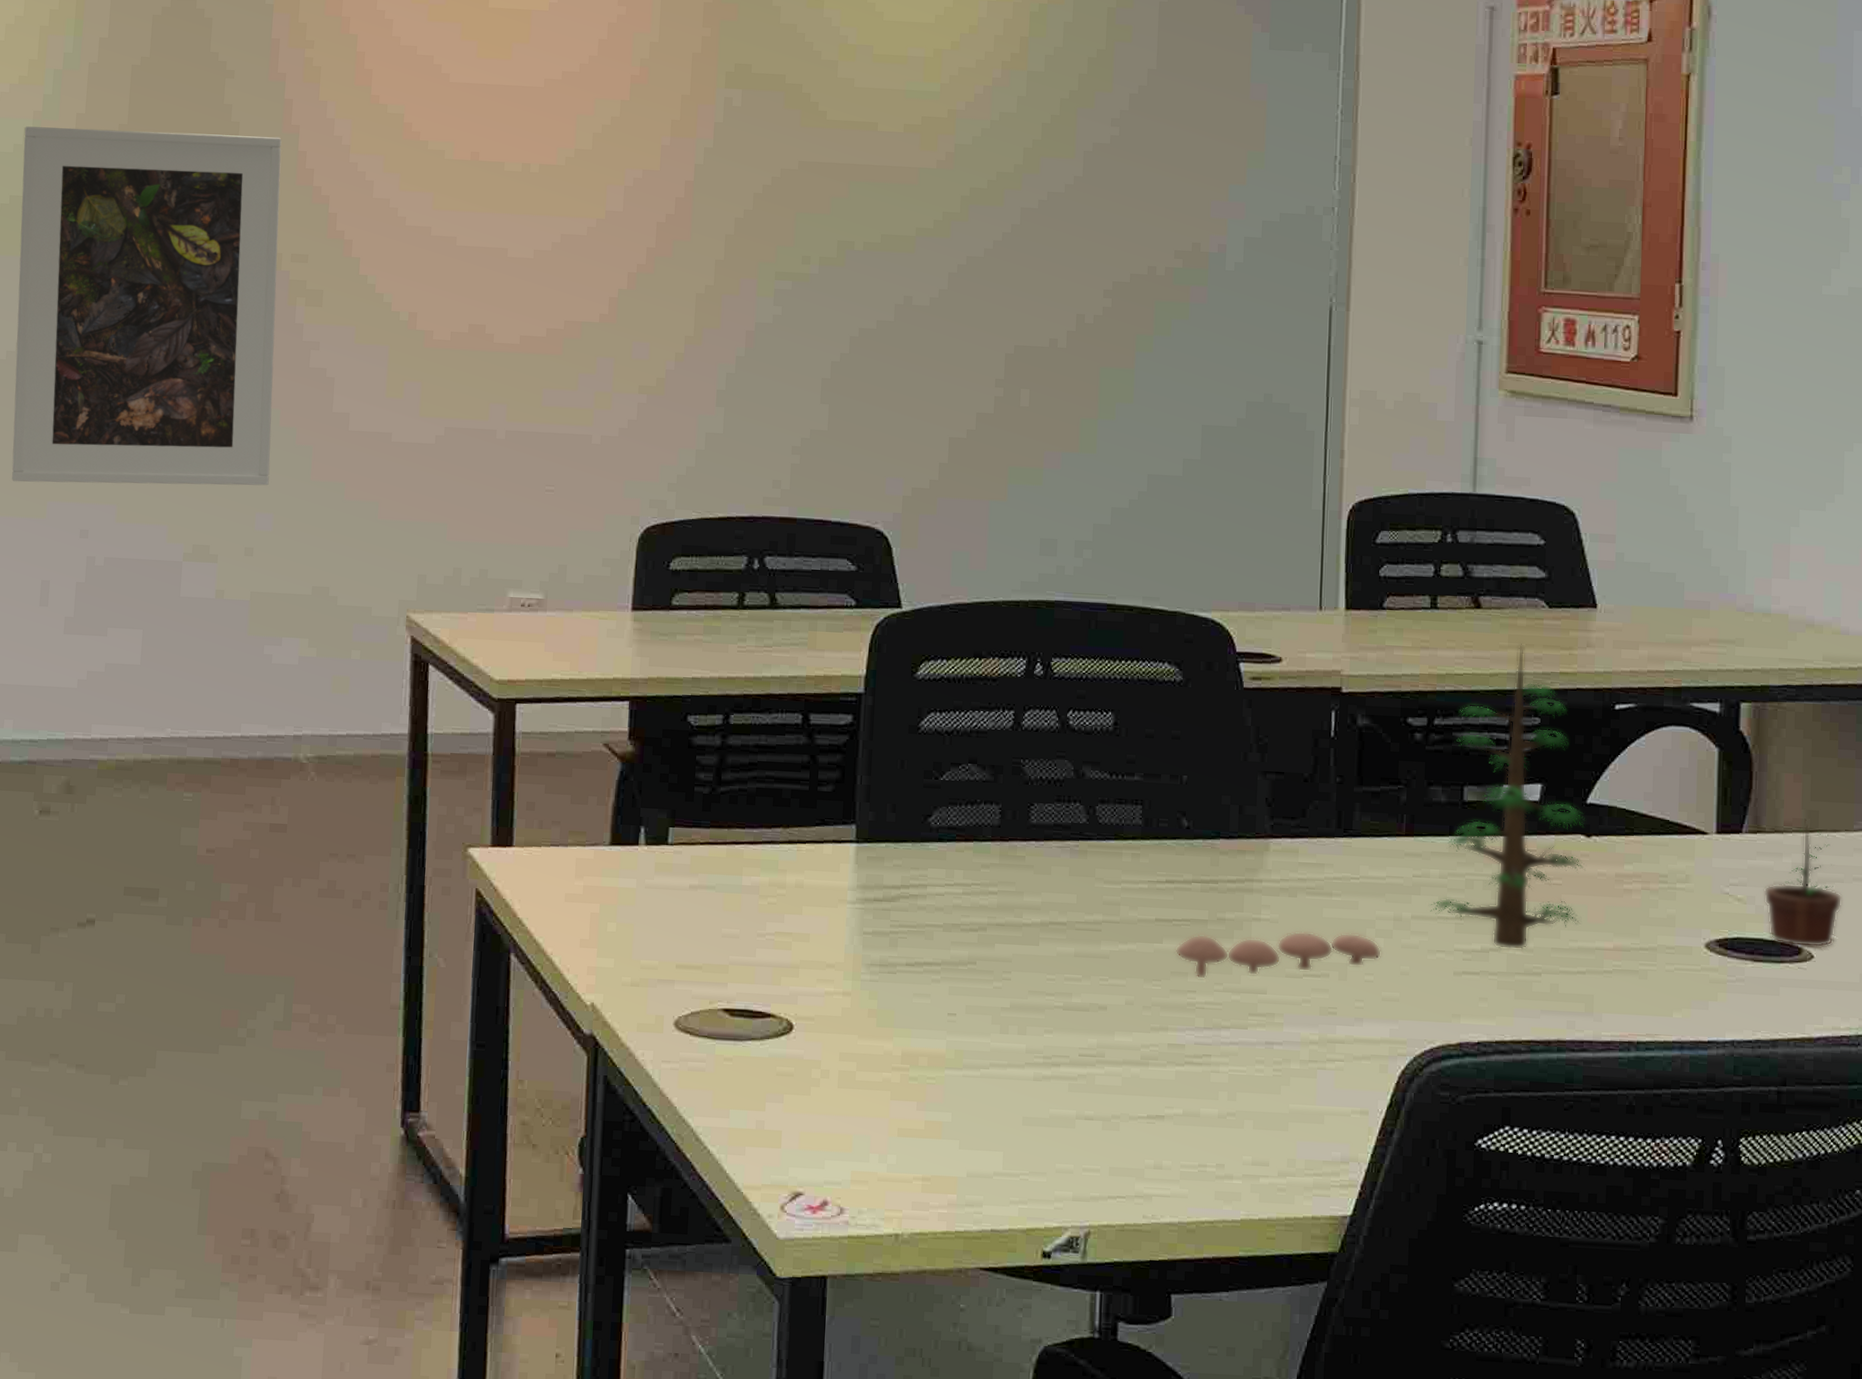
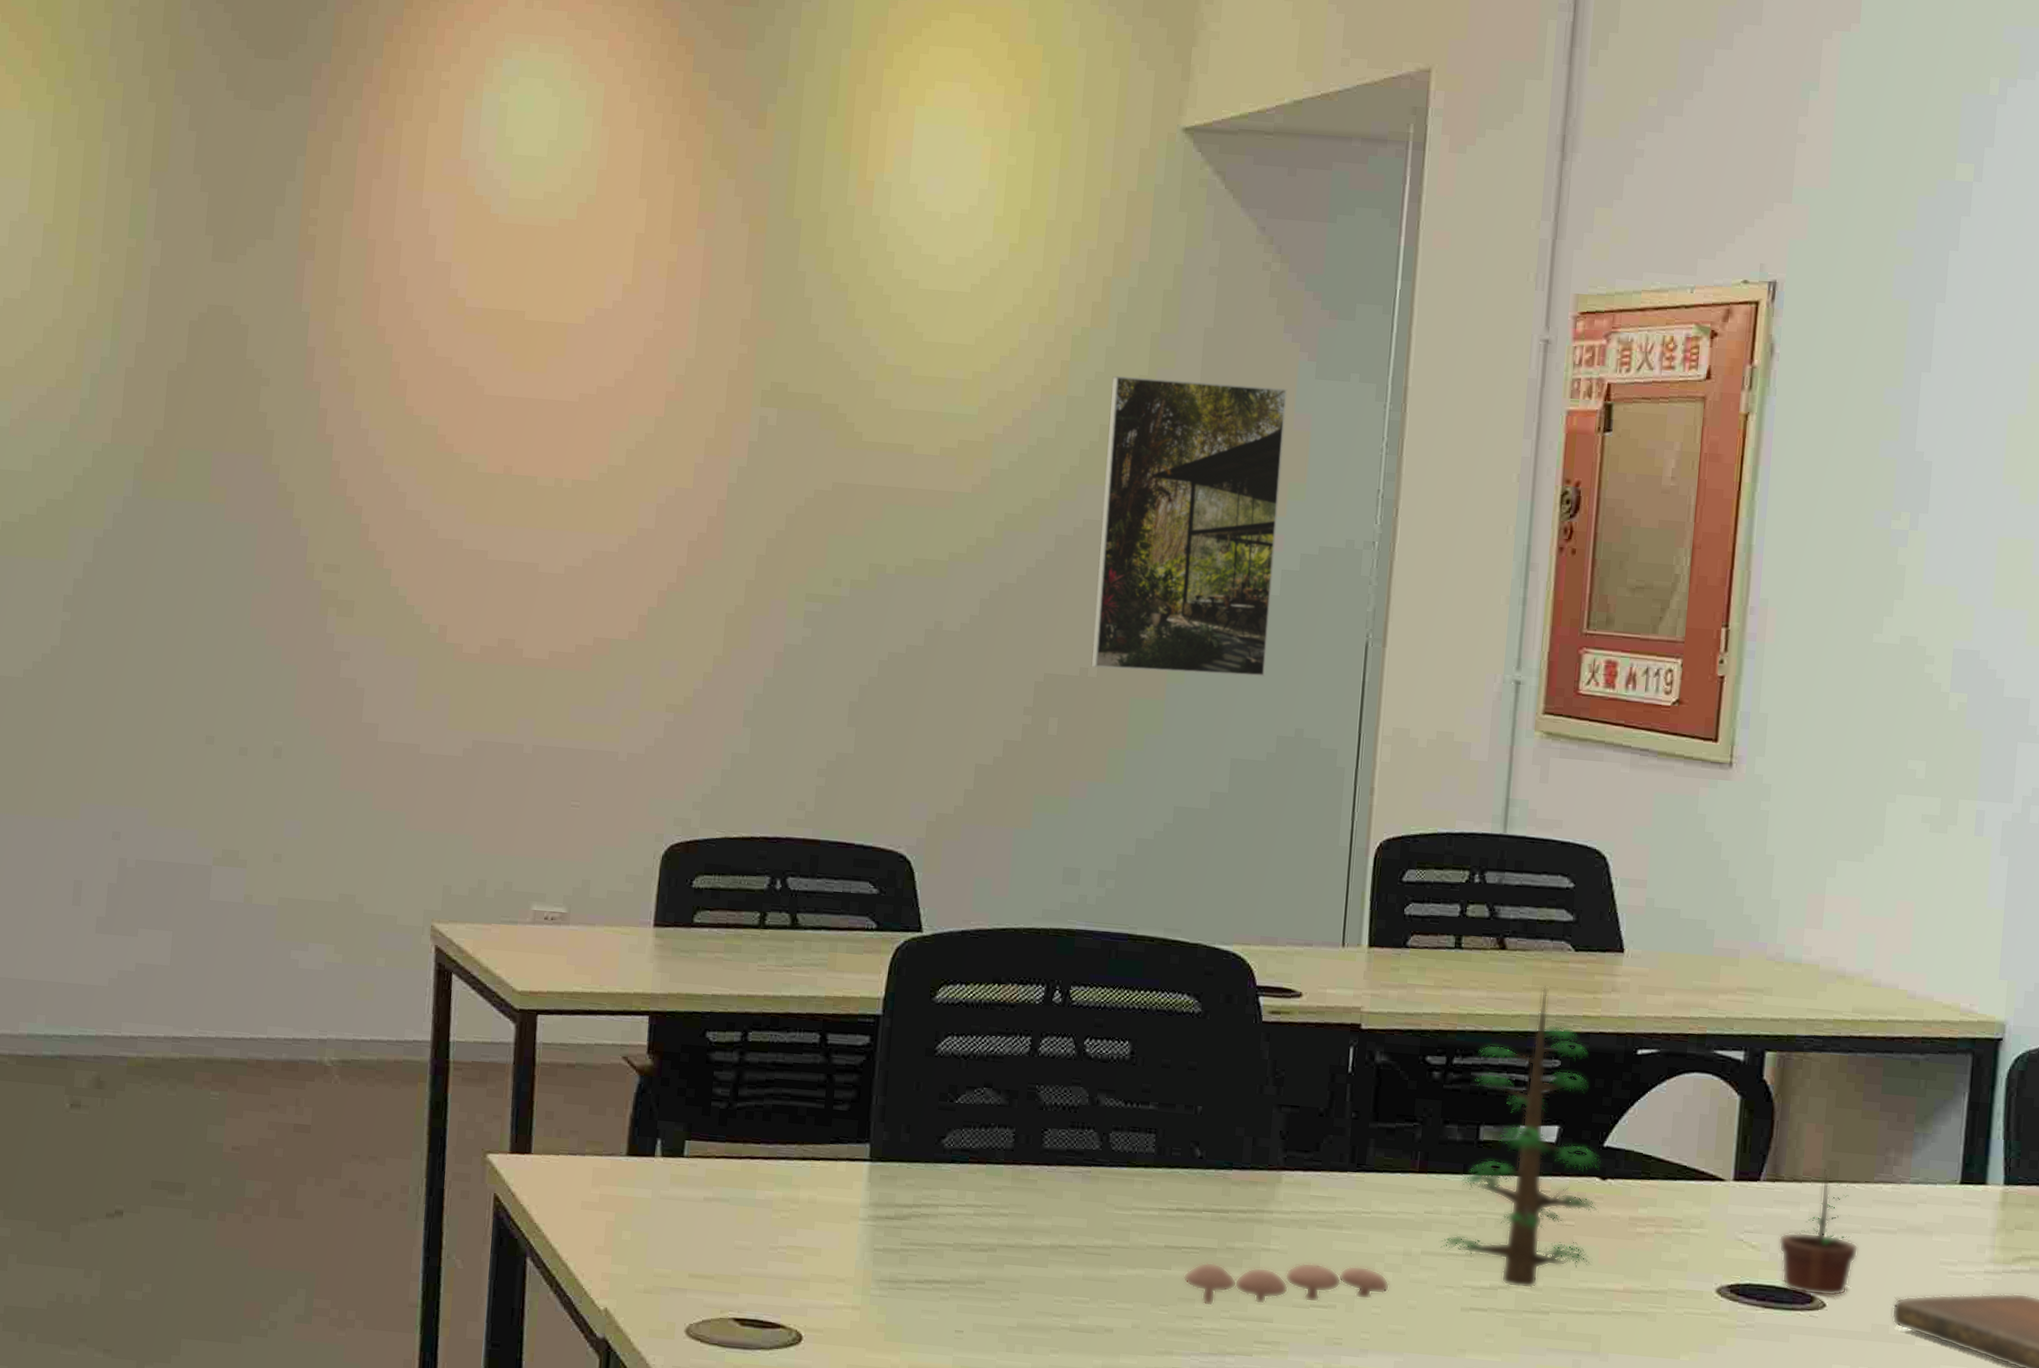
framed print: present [12,126,282,486] -> none [46,430,316,794]
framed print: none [1060,51,1243,344] -> present [1091,376,1288,677]

